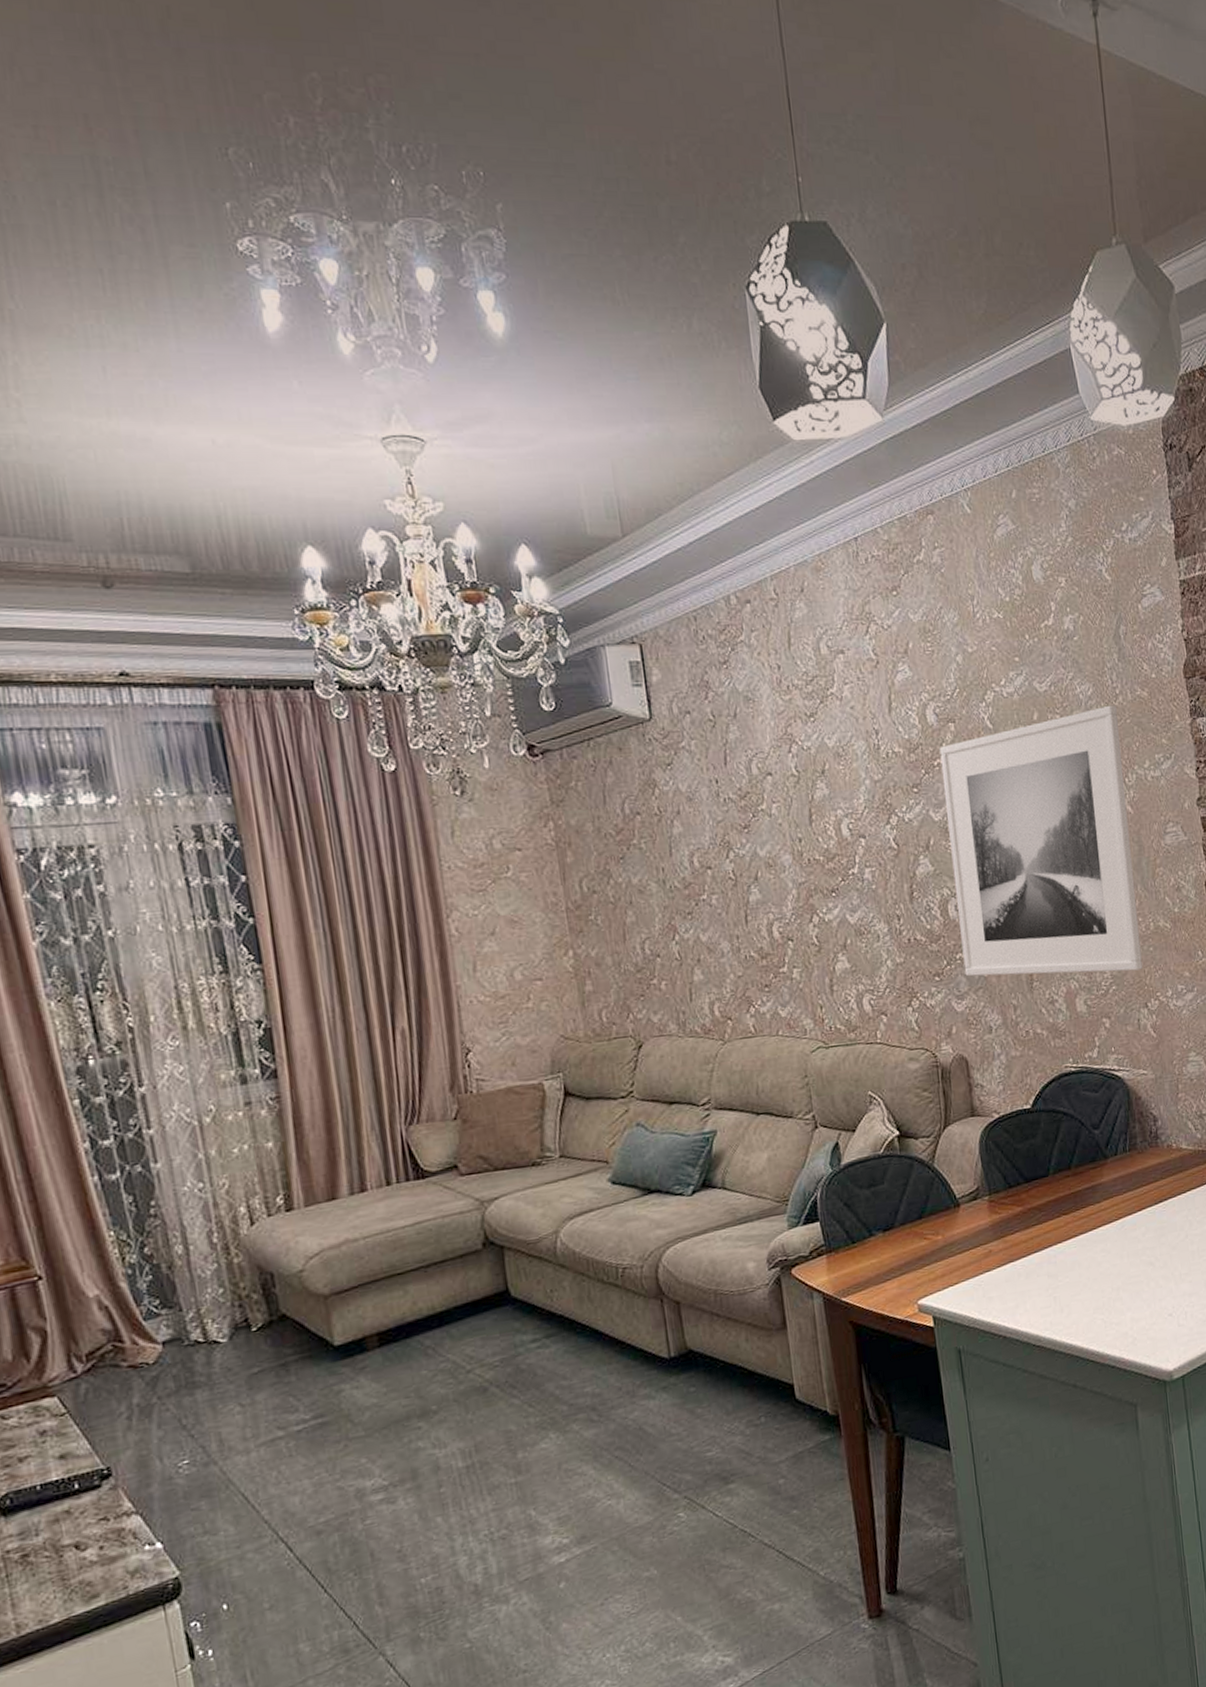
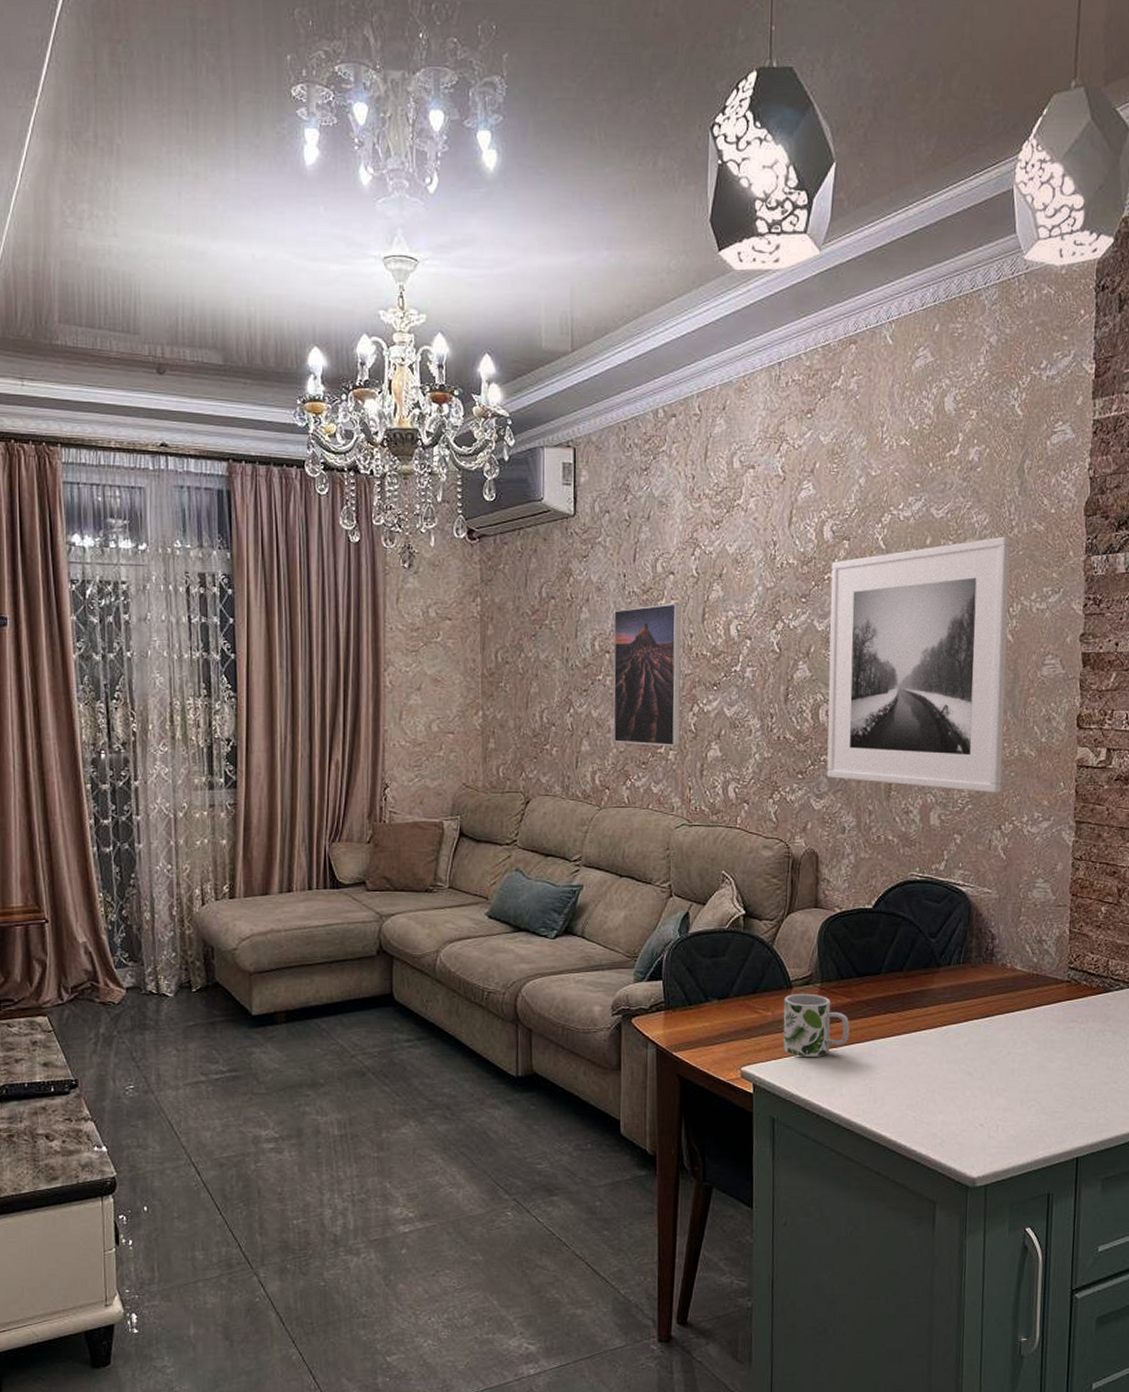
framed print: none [710,805,804,967] -> present [613,602,682,747]
mug: none [952,1208,1026,1279] -> present [783,993,850,1058]

